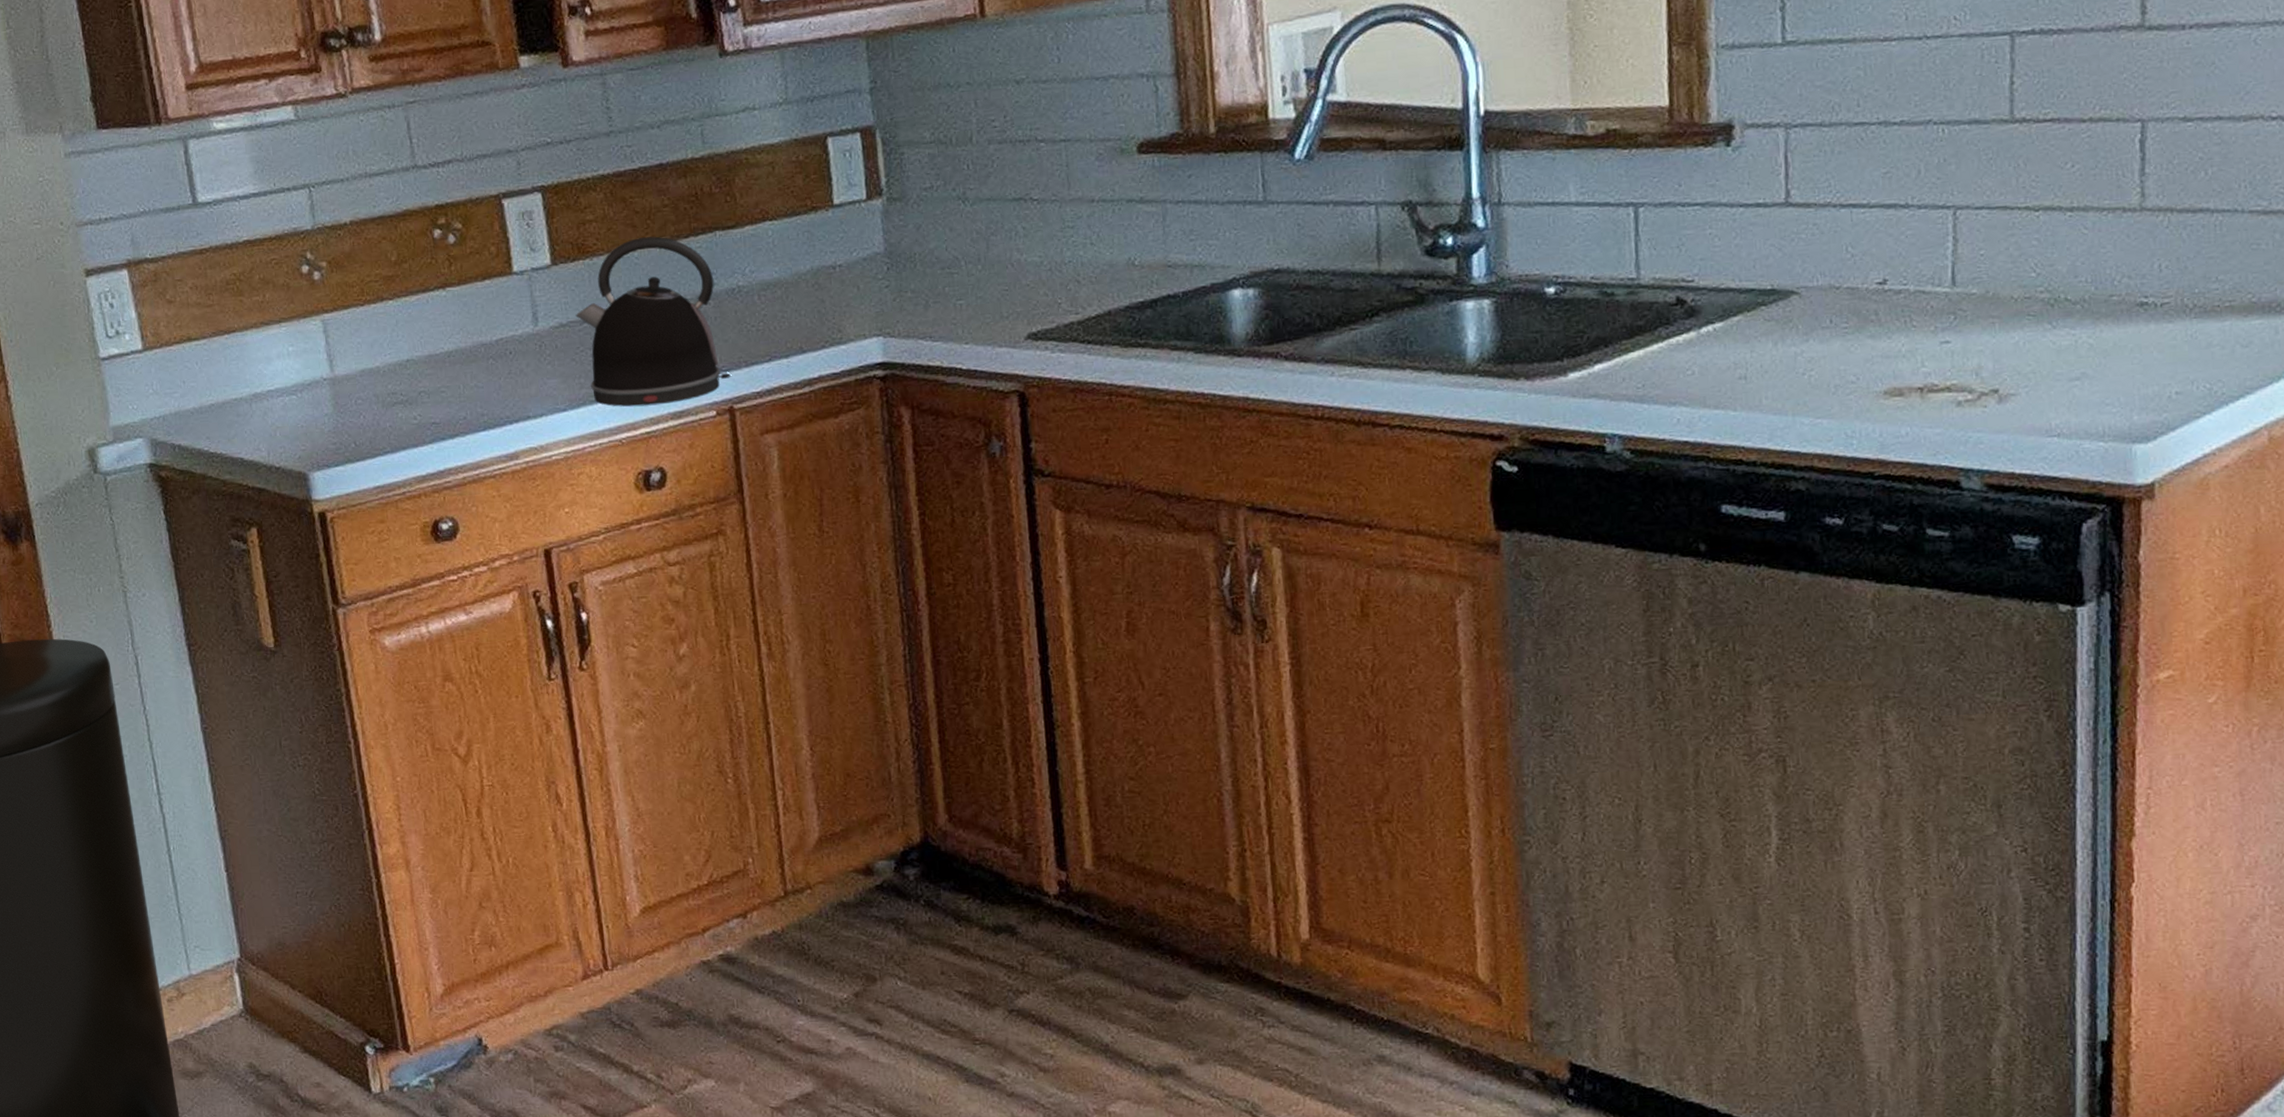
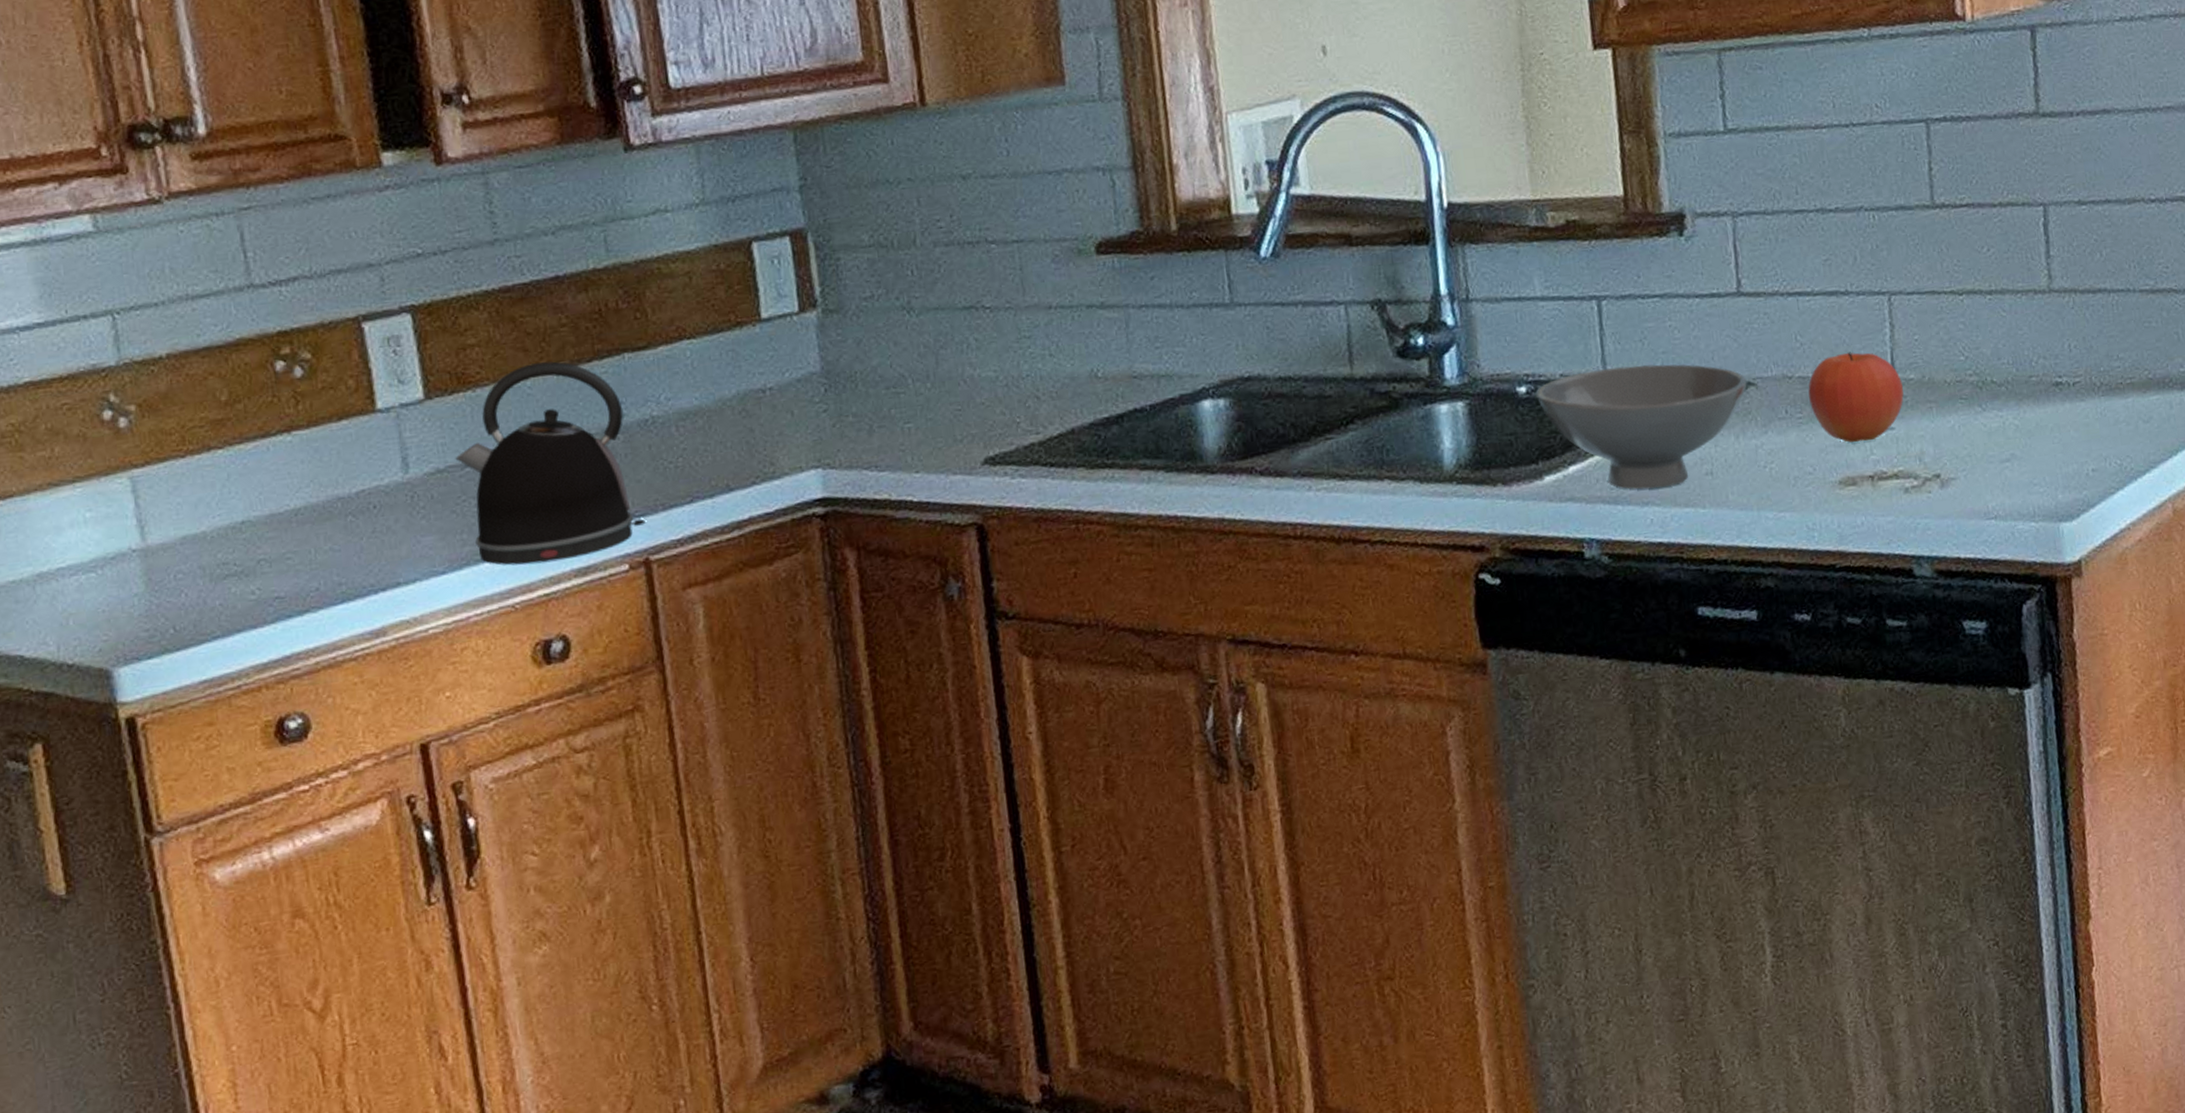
bowl: none [1564,270,1790,390] -> present [1535,364,1747,490]
fruit: none [1856,265,1963,354] -> present [1808,352,1904,442]

